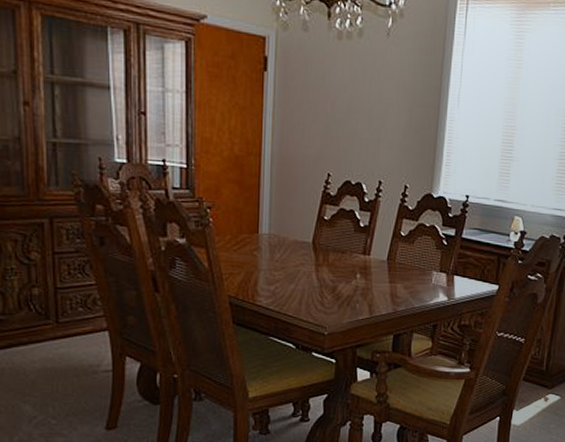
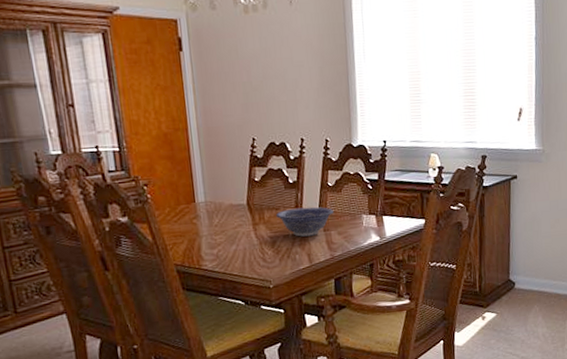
decorative bowl: none [340,254,404,286] -> present [275,207,335,237]

